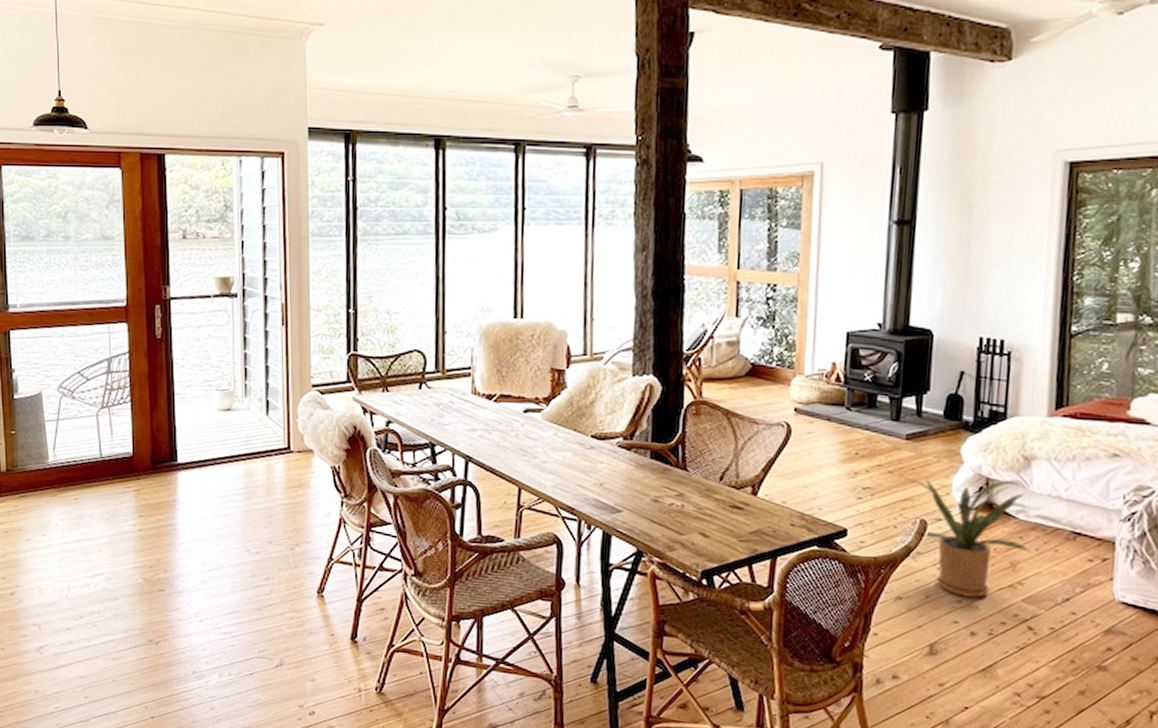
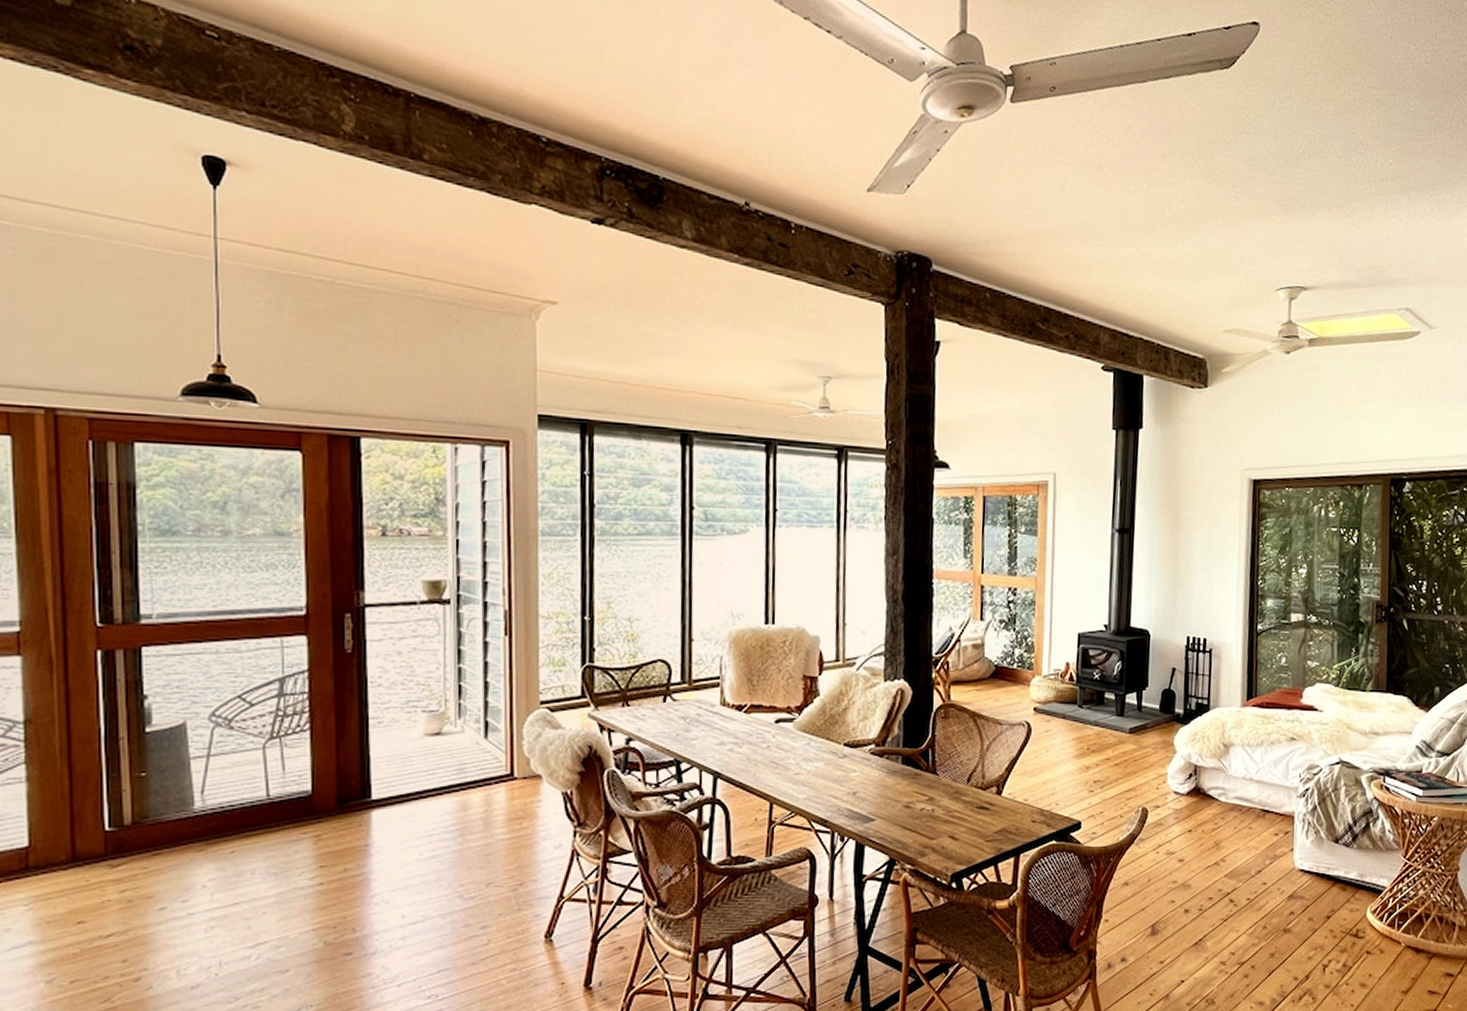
house plant: present [902,477,1031,598] -> none [1126,766,1231,877]

